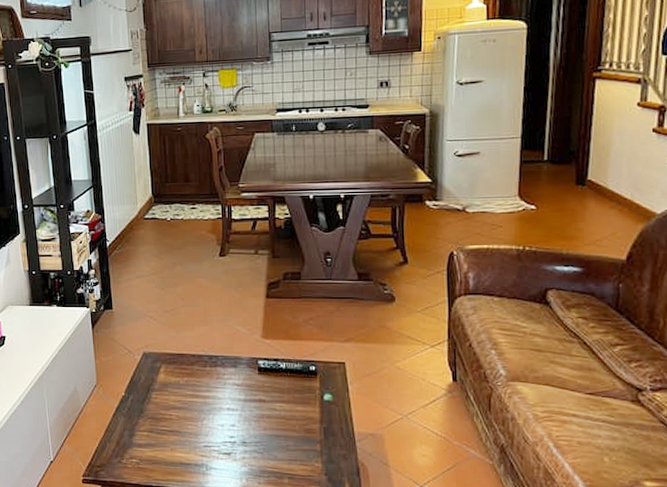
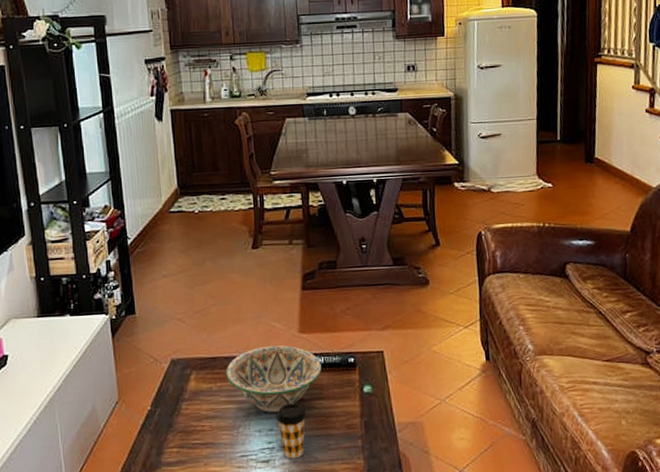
decorative bowl: none [192,348,283,410] -> present [226,345,322,413]
coffee cup: none [238,402,267,455] -> present [276,402,306,459]

